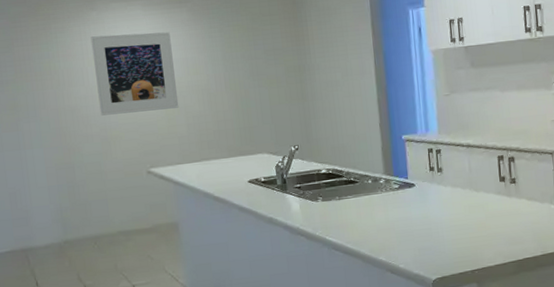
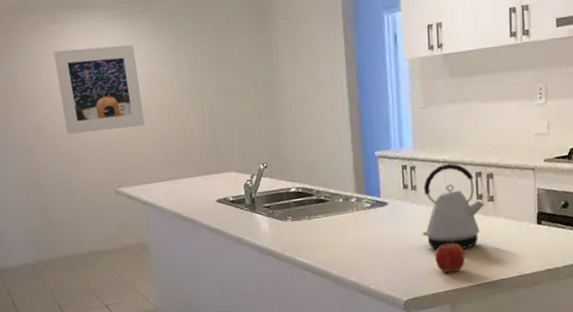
kettle: none [448,147,508,230] -> present [422,163,485,250]
fruit: none [461,221,491,252] -> present [434,241,466,273]

